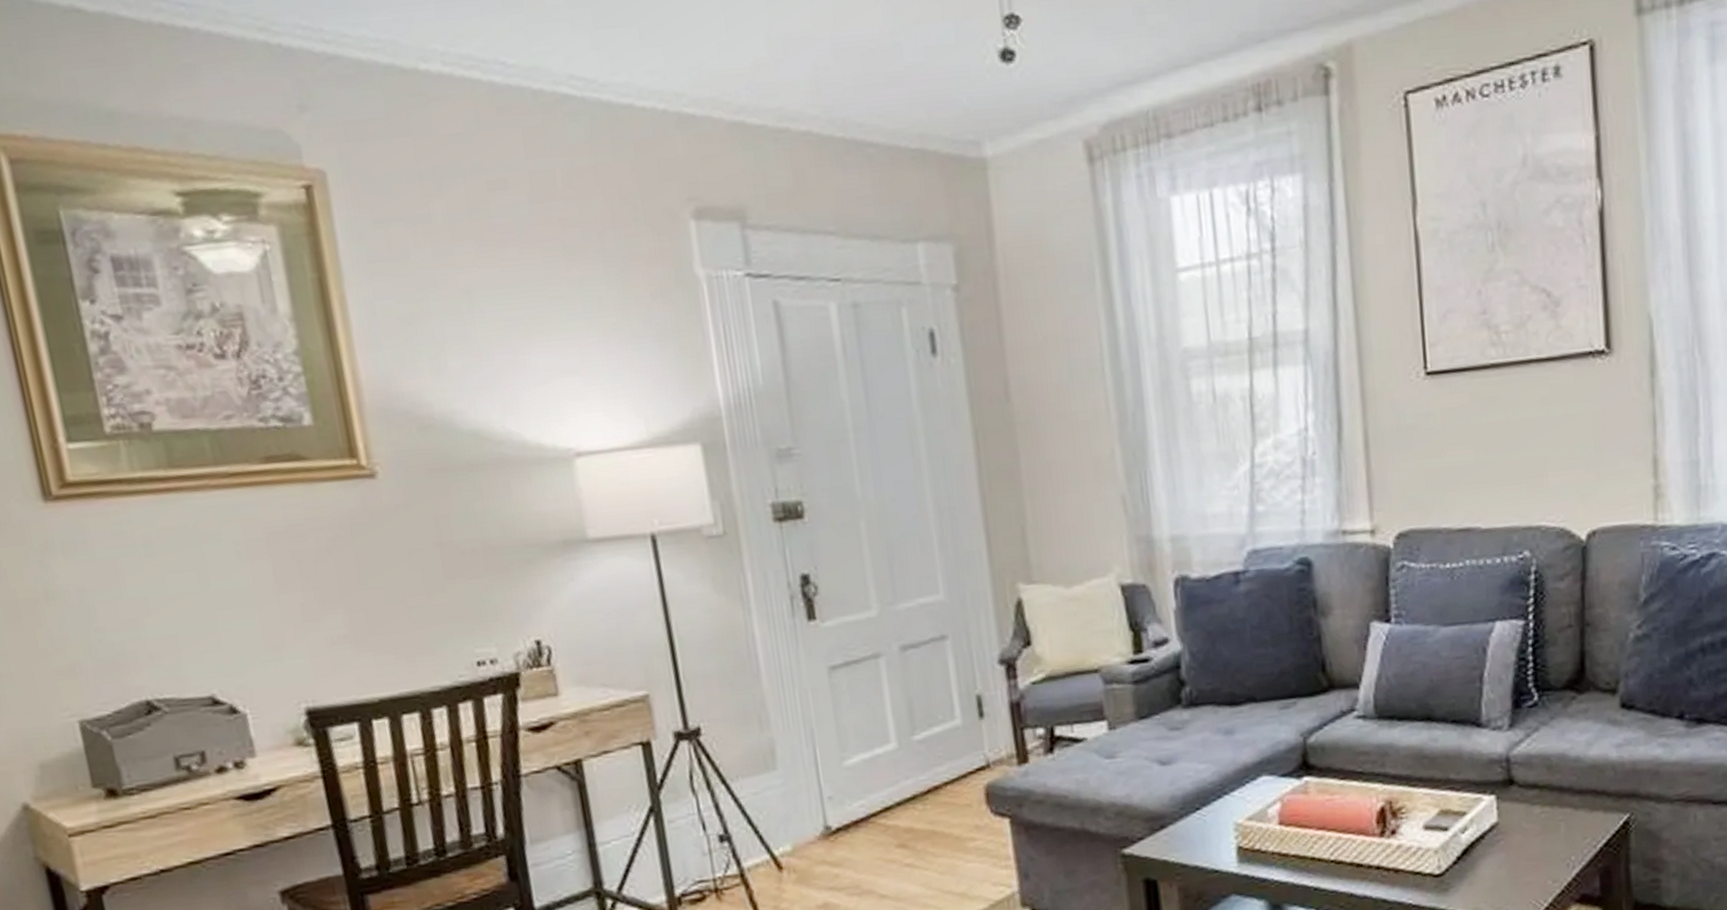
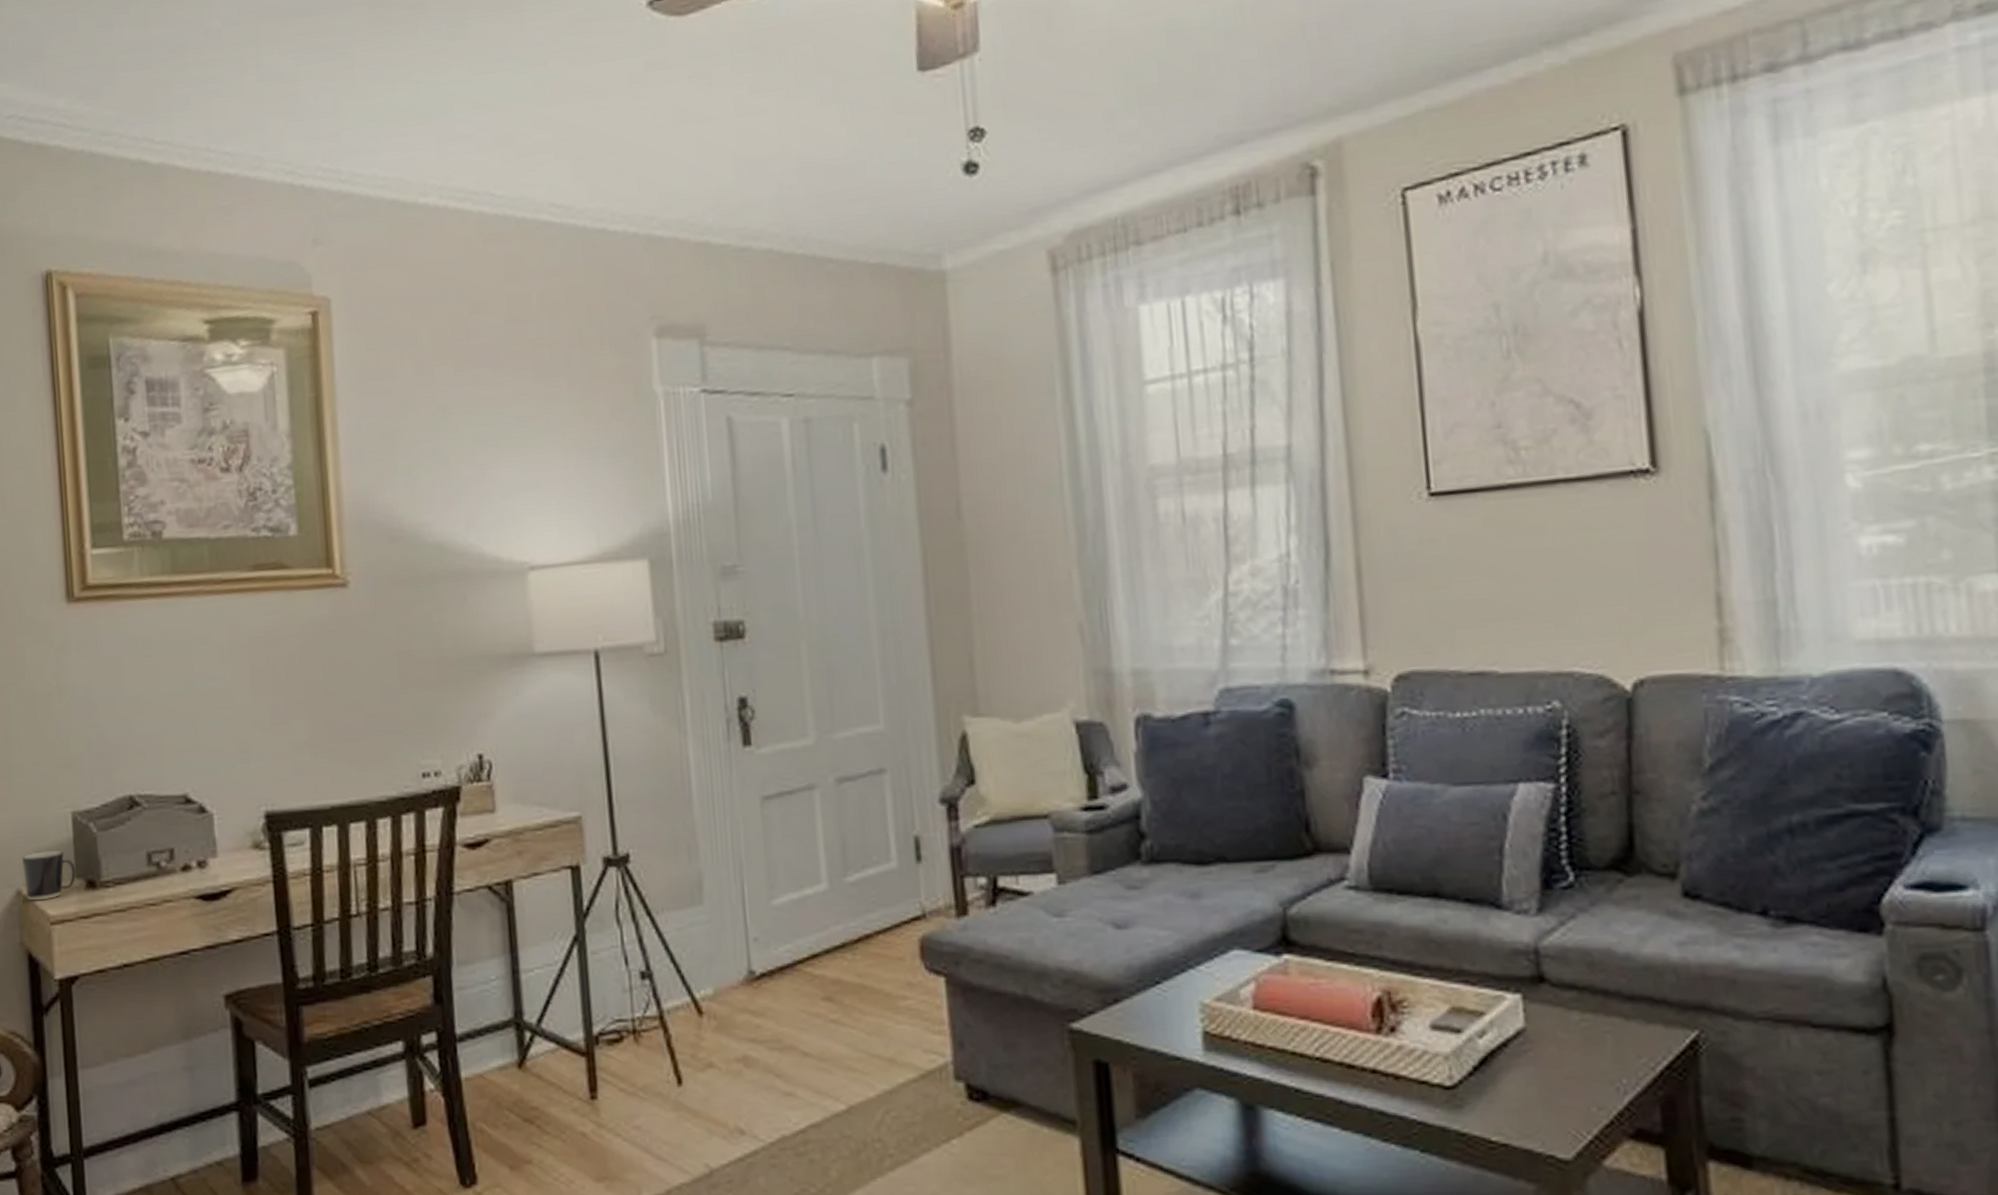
mug: none [24,761,93,814] -> present [21,850,76,901]

